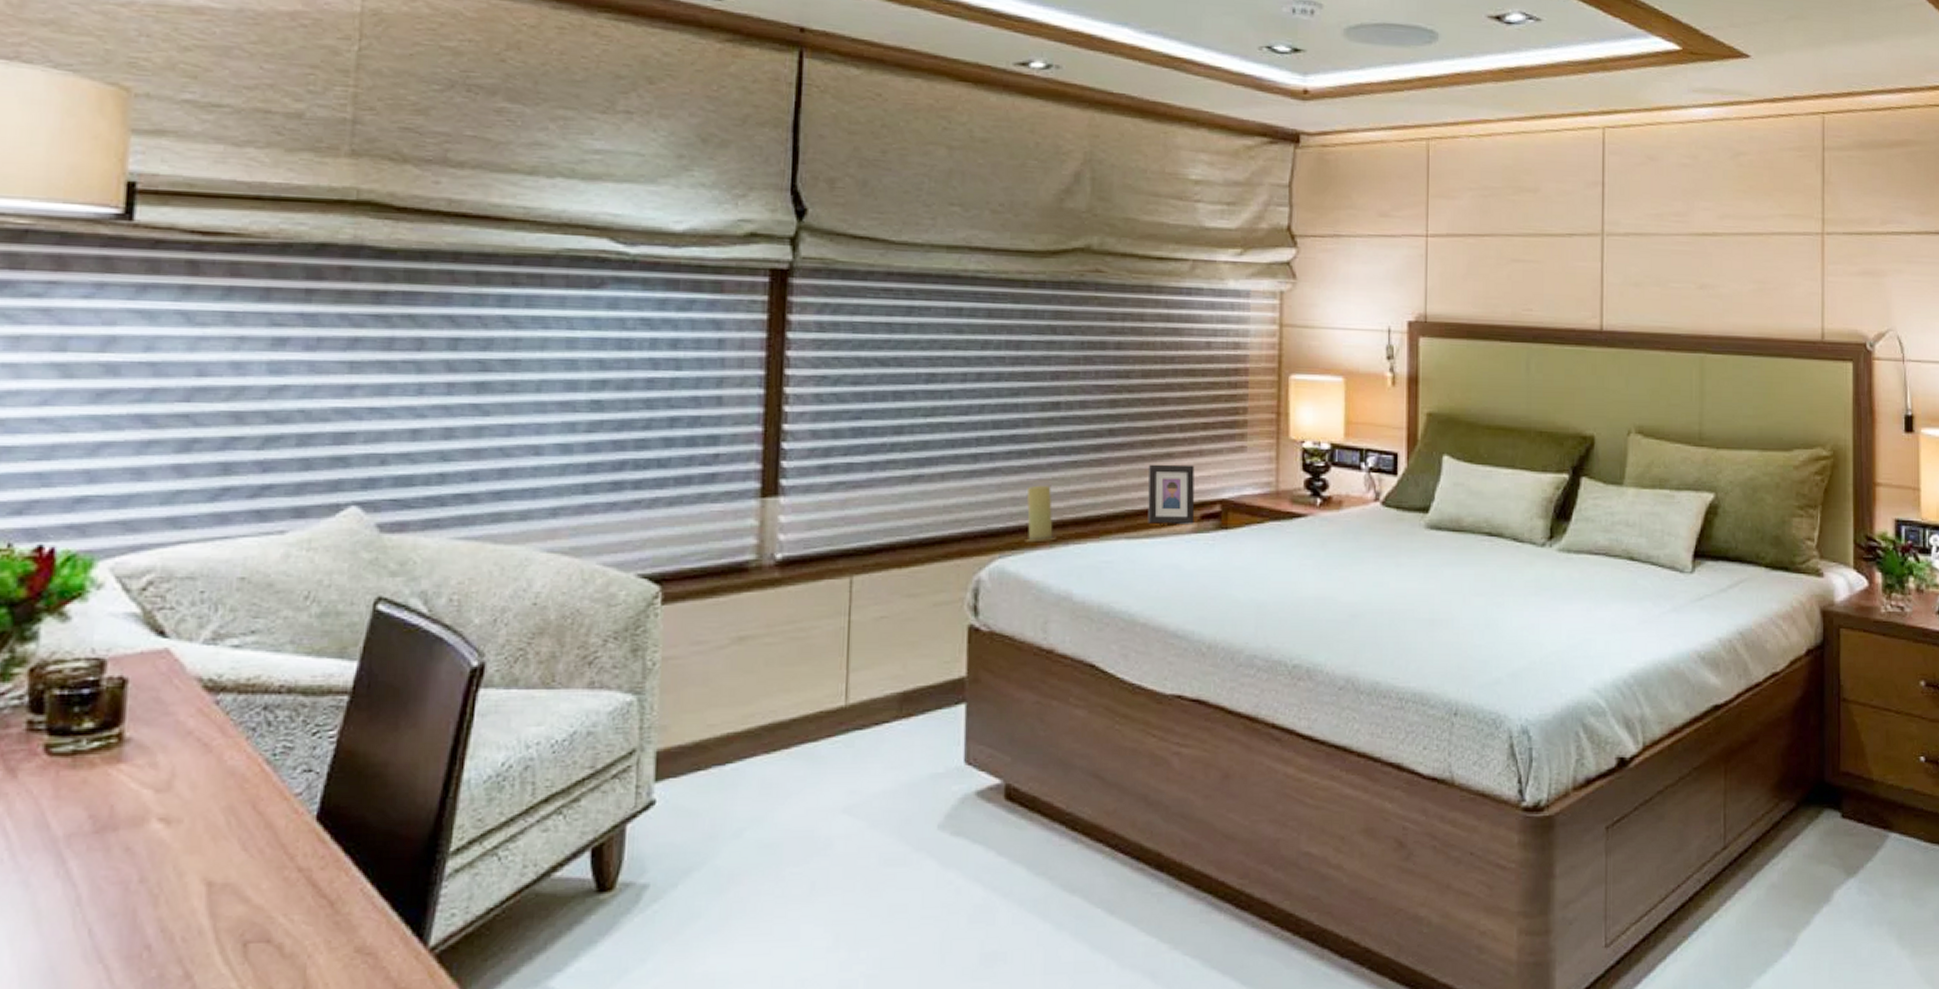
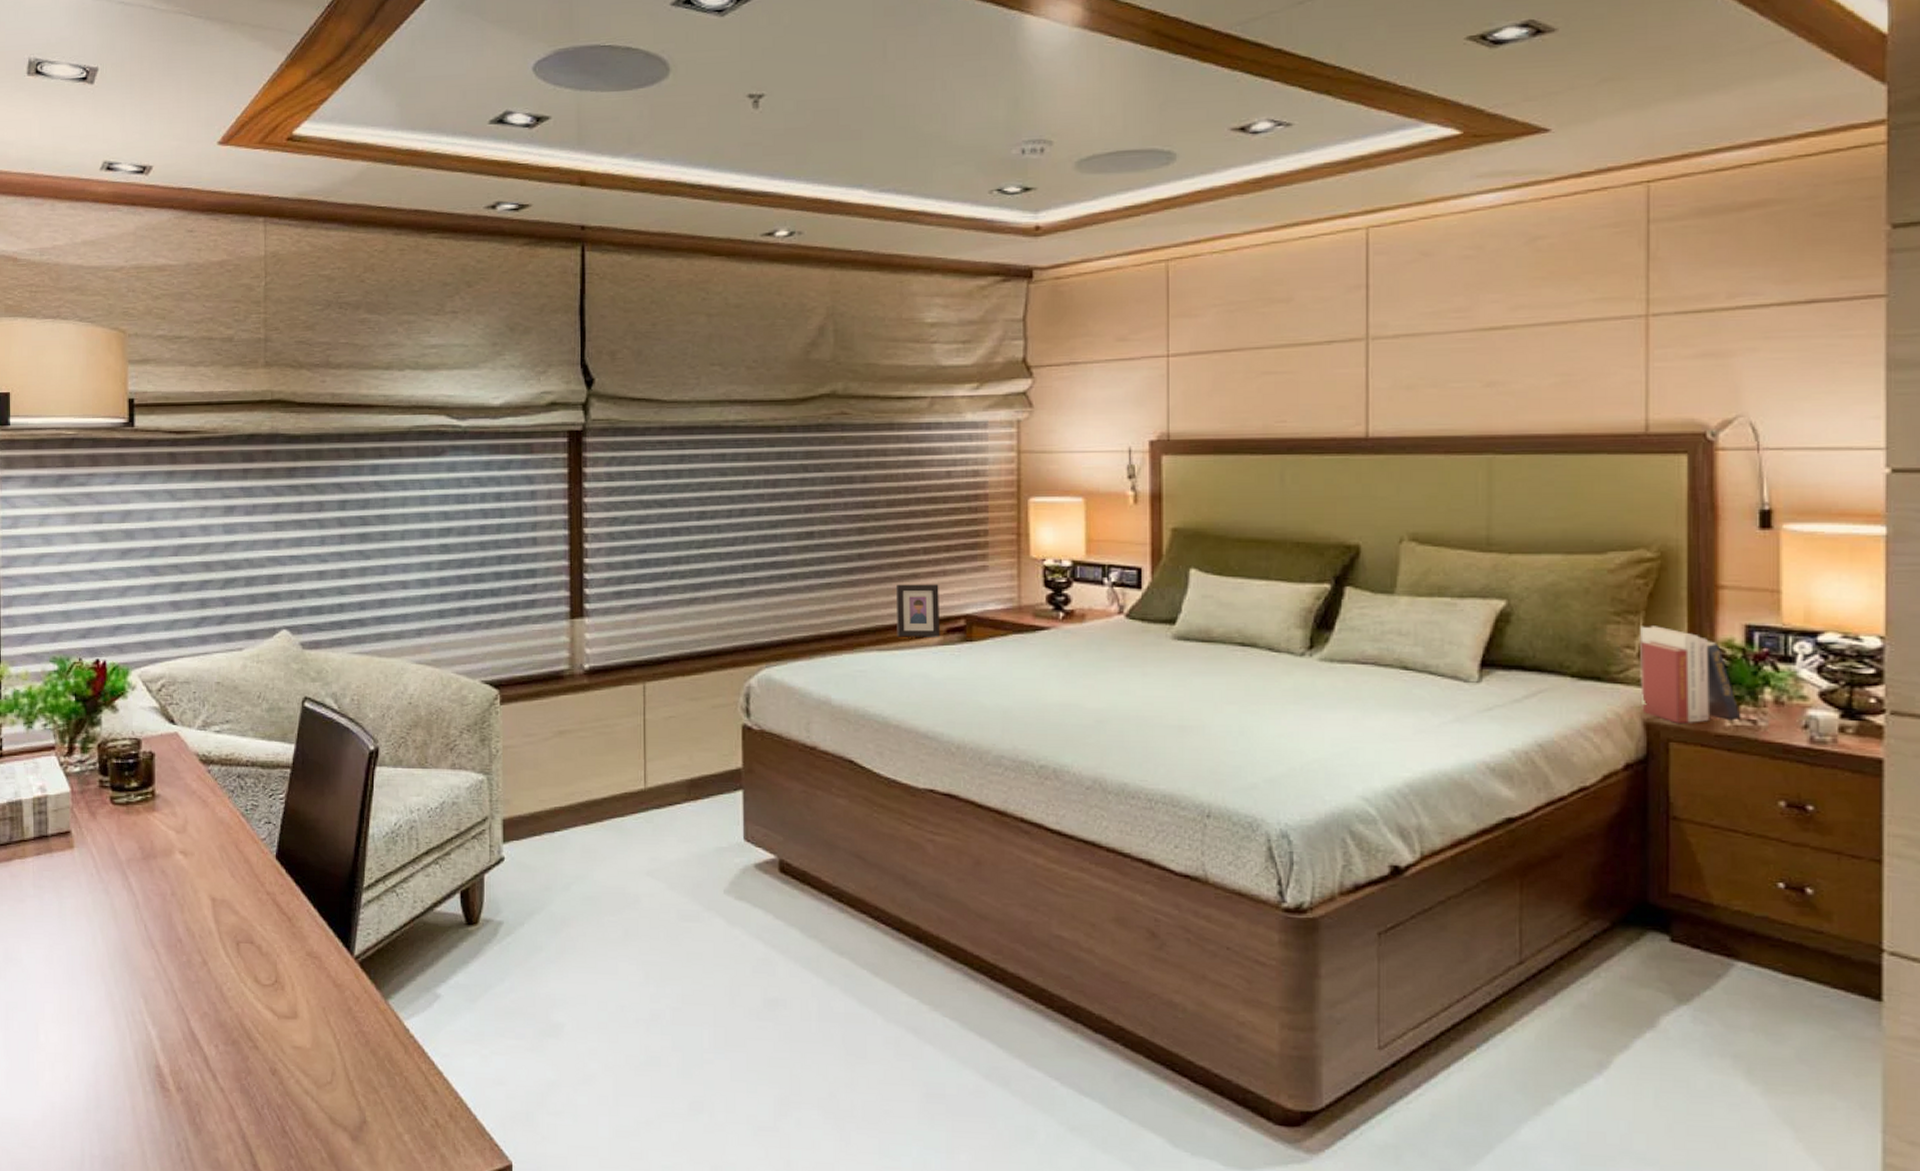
candle: present [1025,485,1056,543] -> none [787,604,815,654]
books: none [1818,519,1893,612] -> present [1640,626,1741,725]

